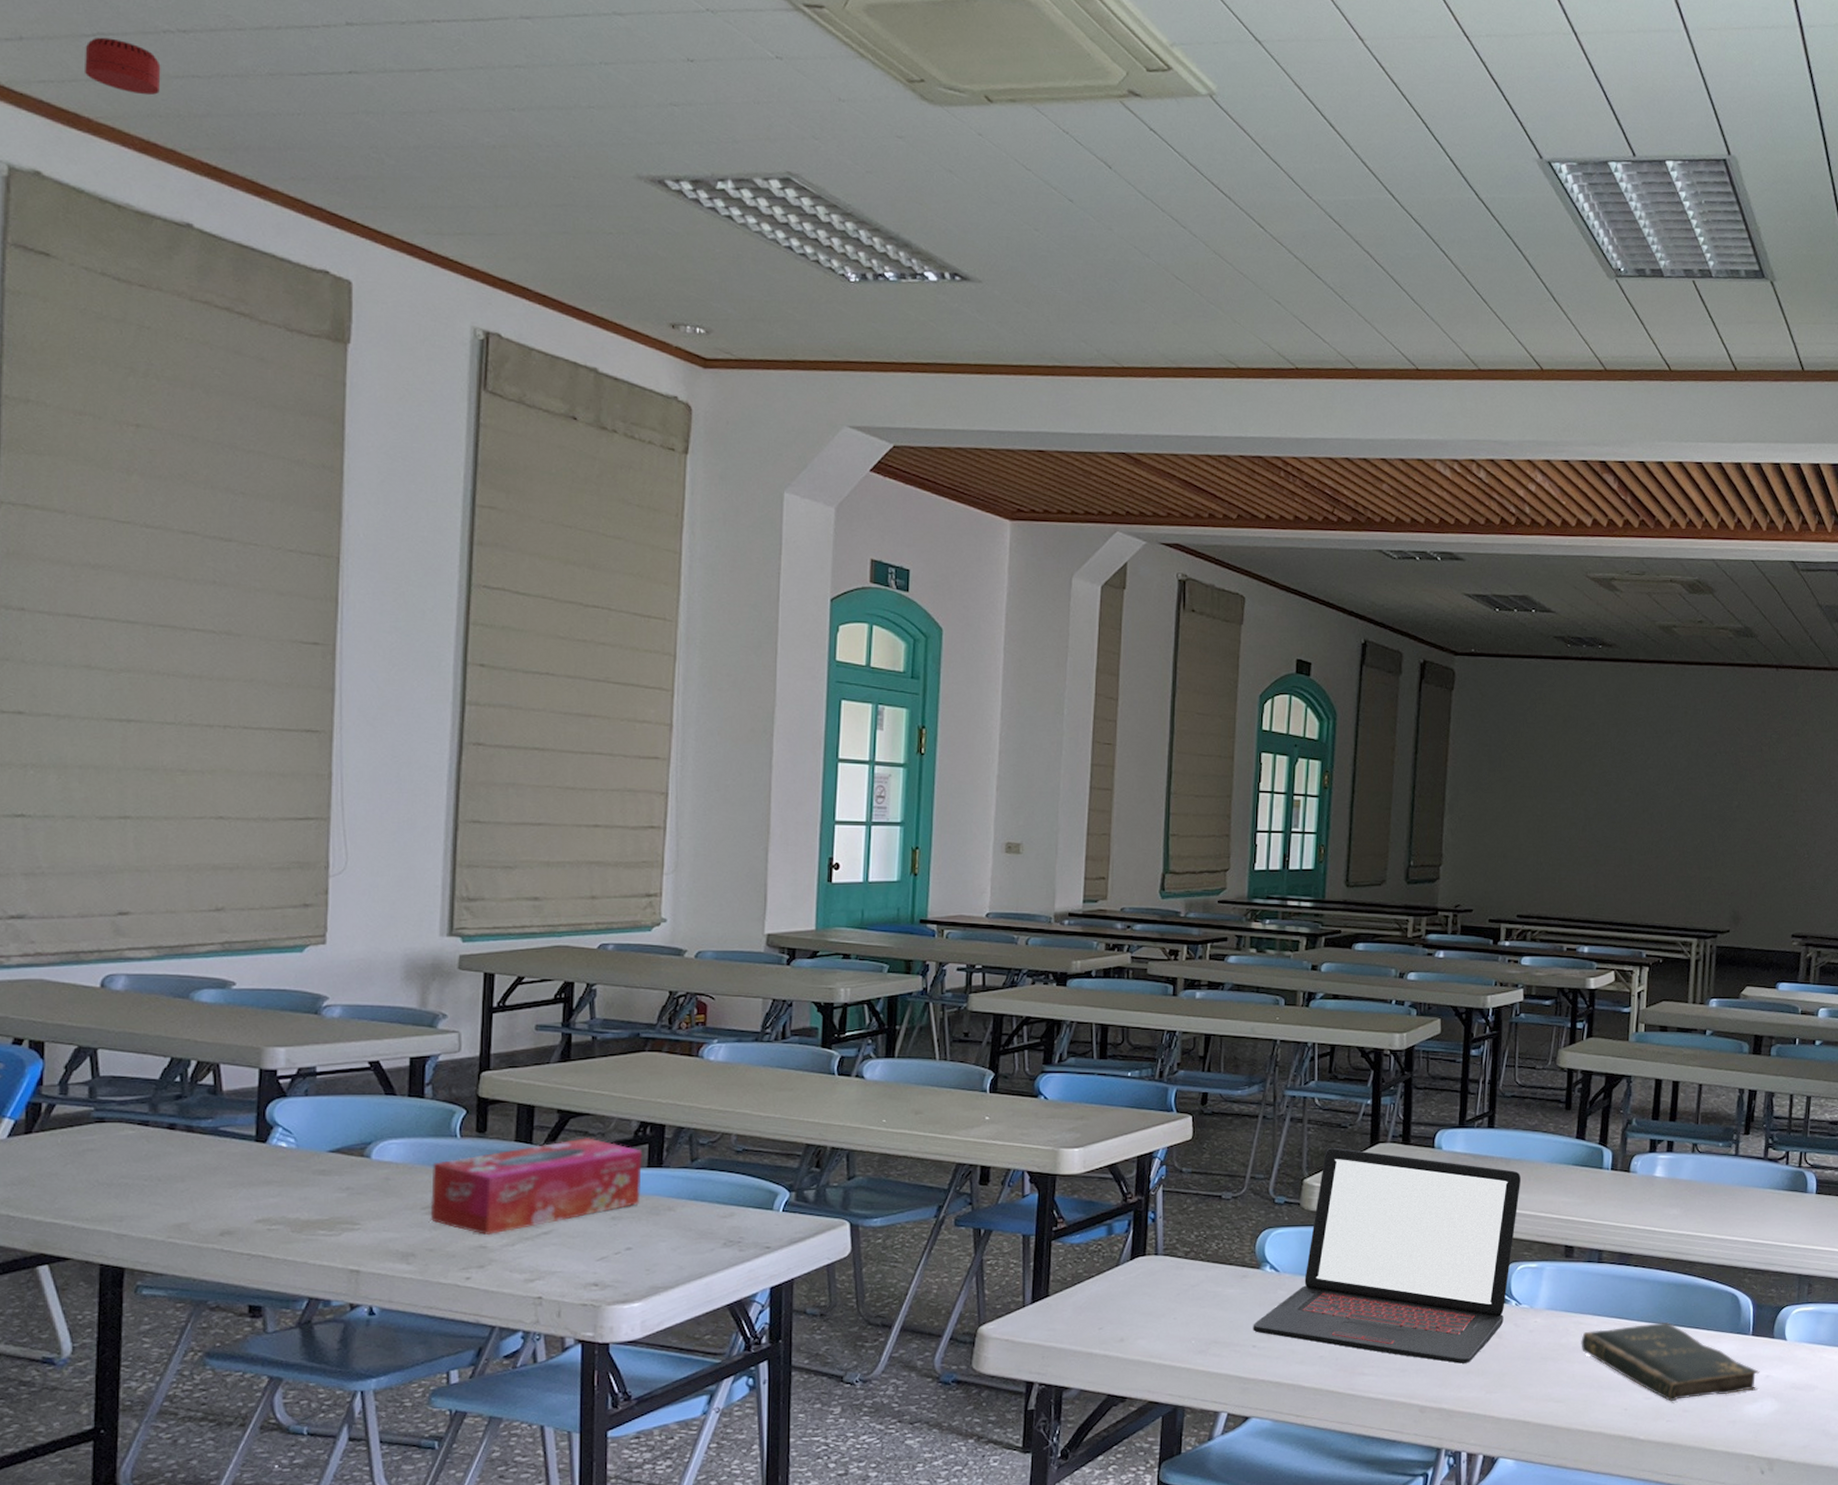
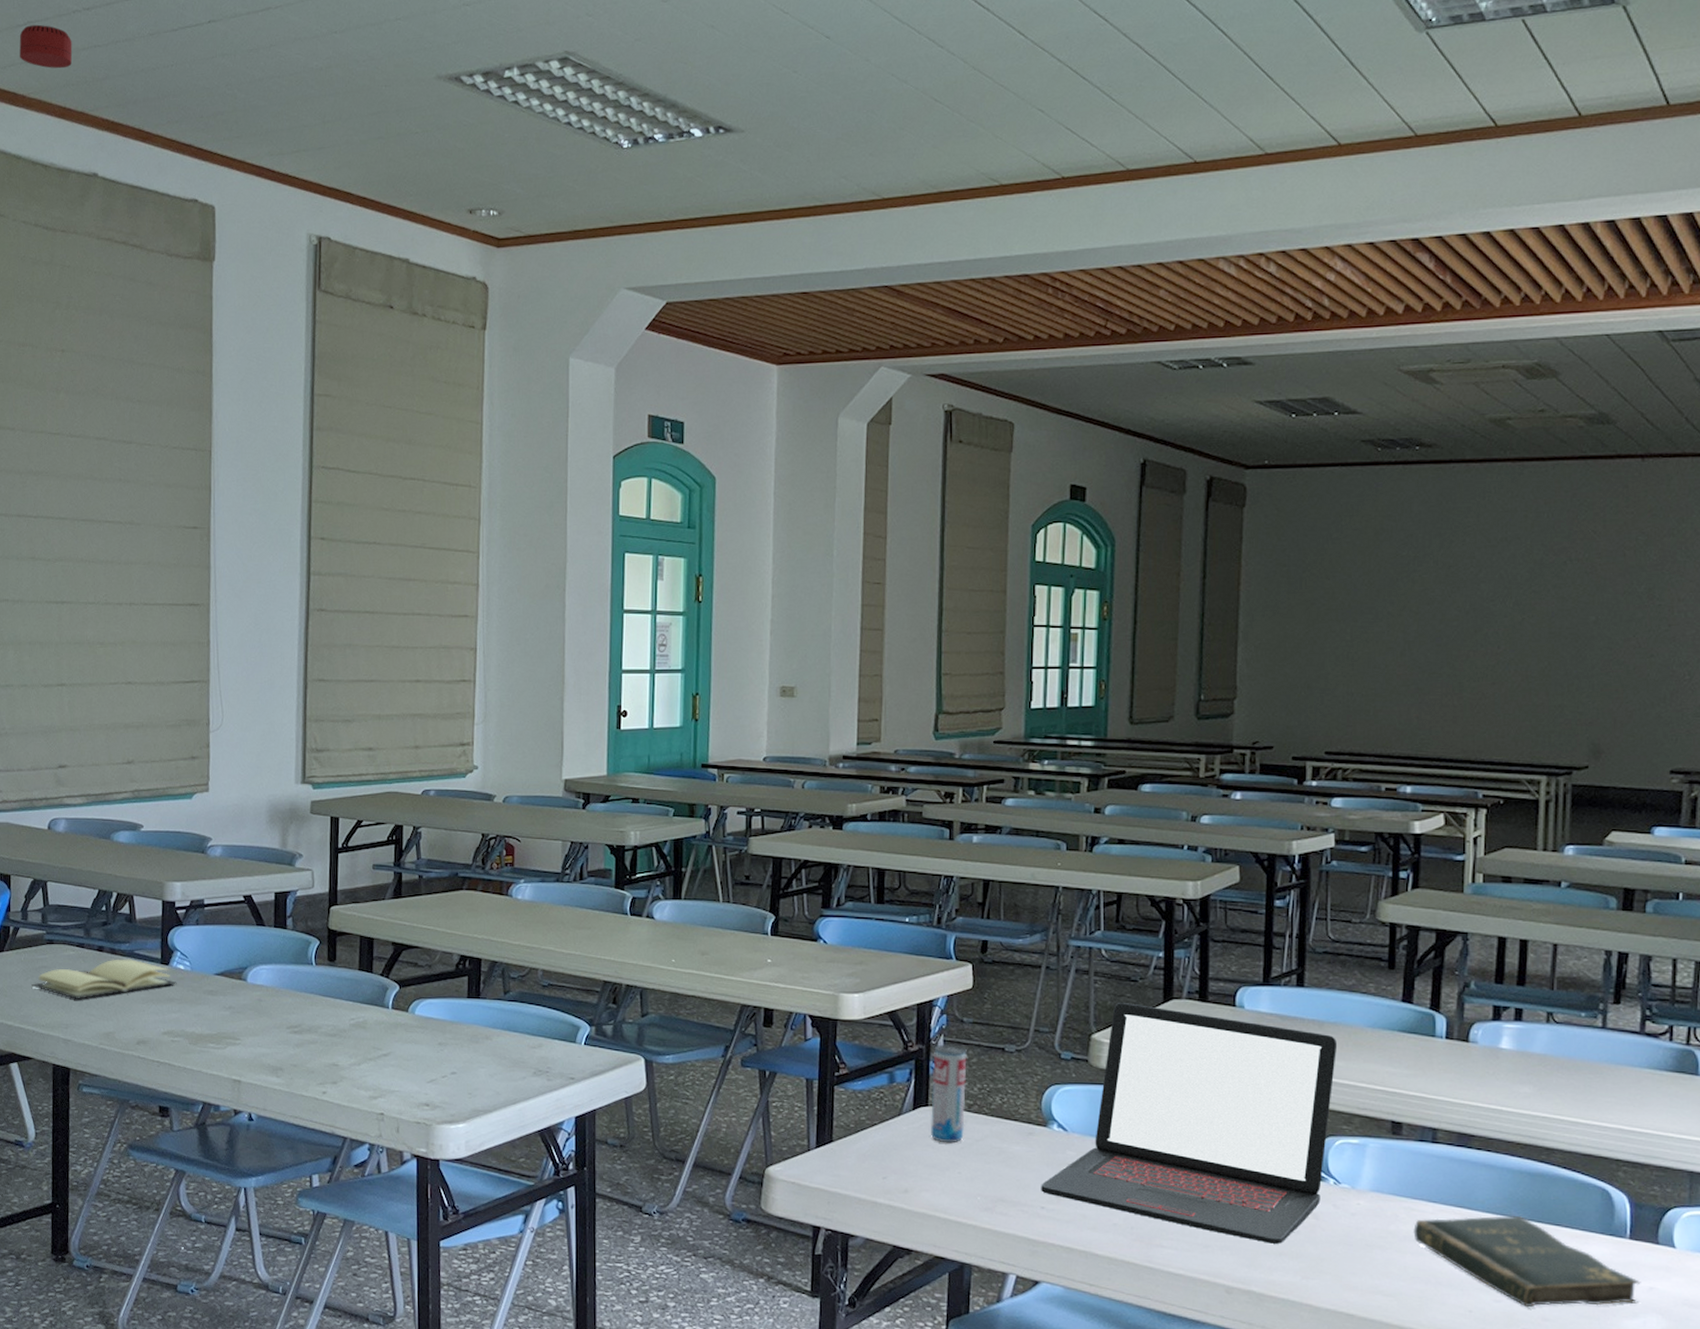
book: none [71,1137,277,1186] -> present [31,959,177,999]
tissue box: present [430,1138,643,1236] -> none [293,969,464,1055]
beverage can: none [1148,1194,1185,1291] -> present [931,1044,967,1143]

